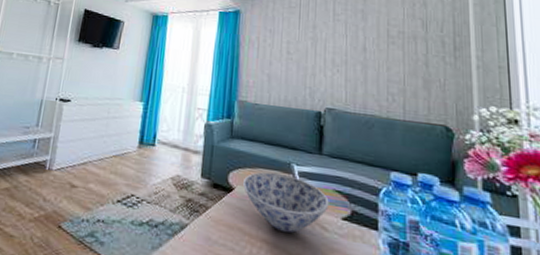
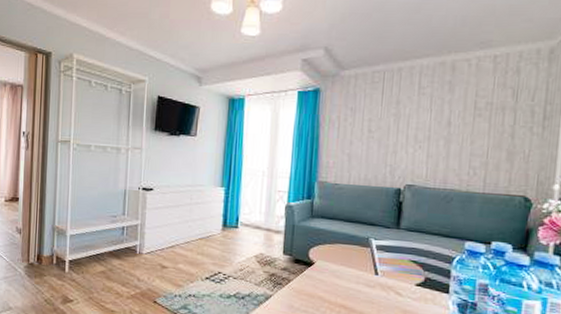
bowl: present [243,171,329,234] -> none [323,246,404,299]

